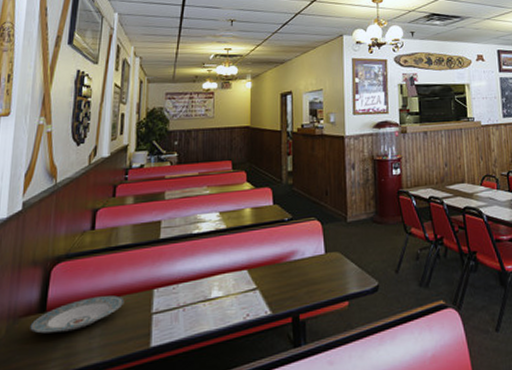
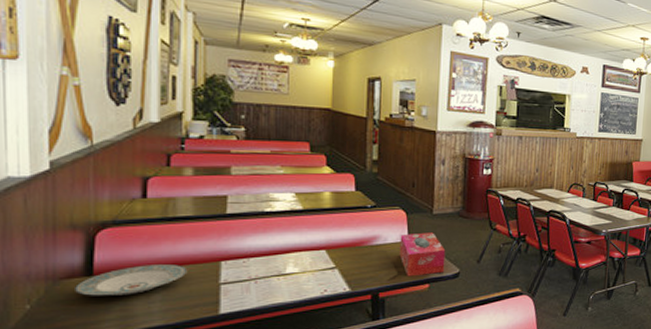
tissue box: none [317,242,363,294] -> present [399,232,446,277]

